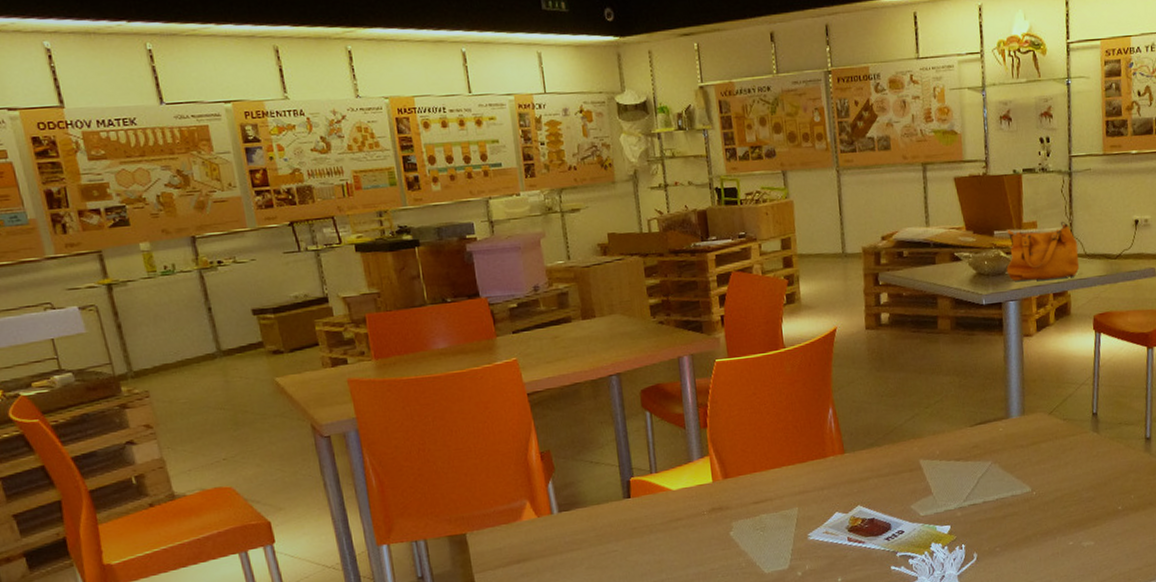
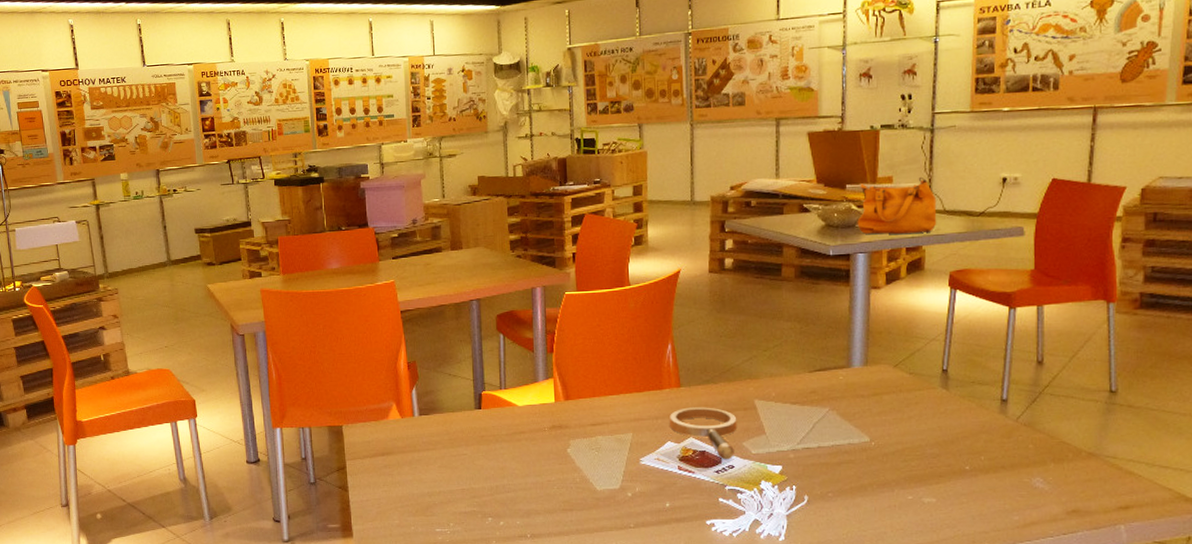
magnifying glass: none [835,472,904,526] -> present [670,407,737,460]

